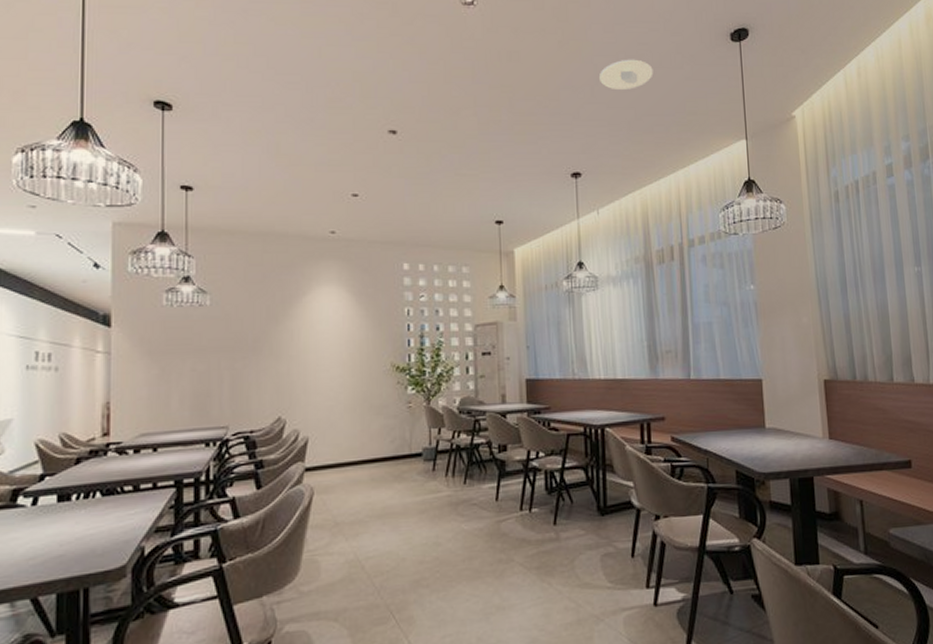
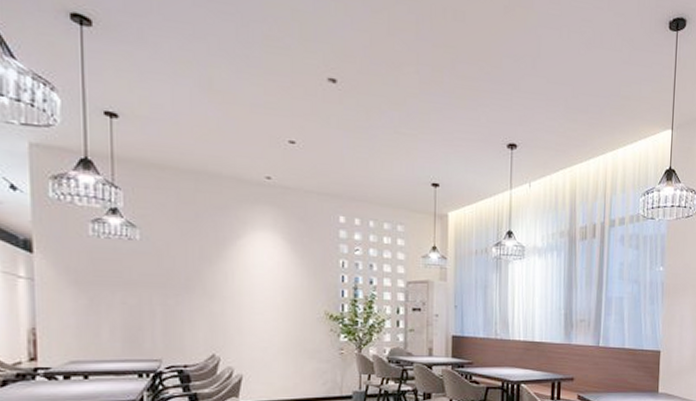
recessed light: present [600,59,654,91] -> none [542,34,594,66]

